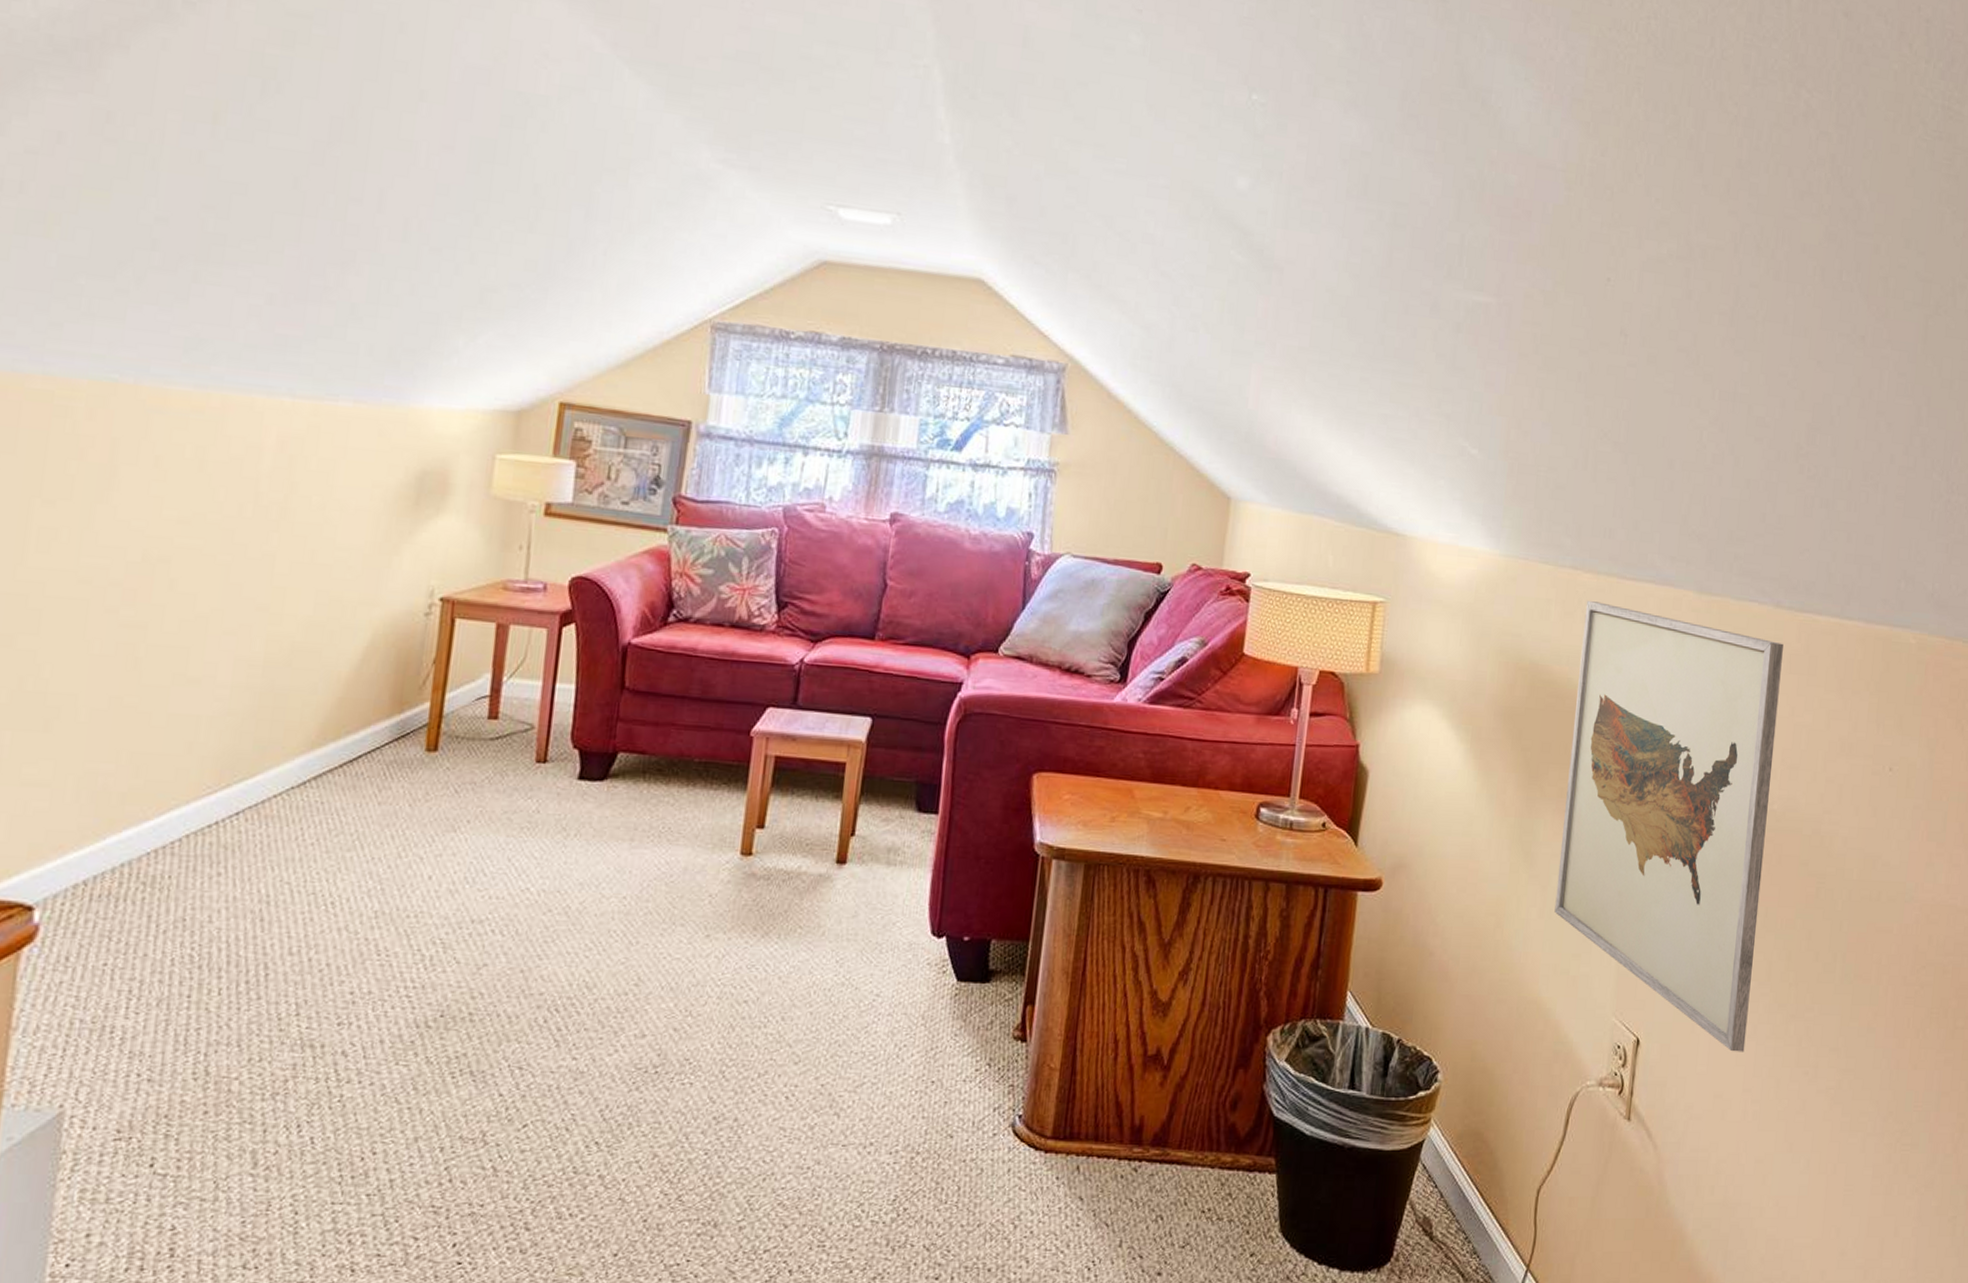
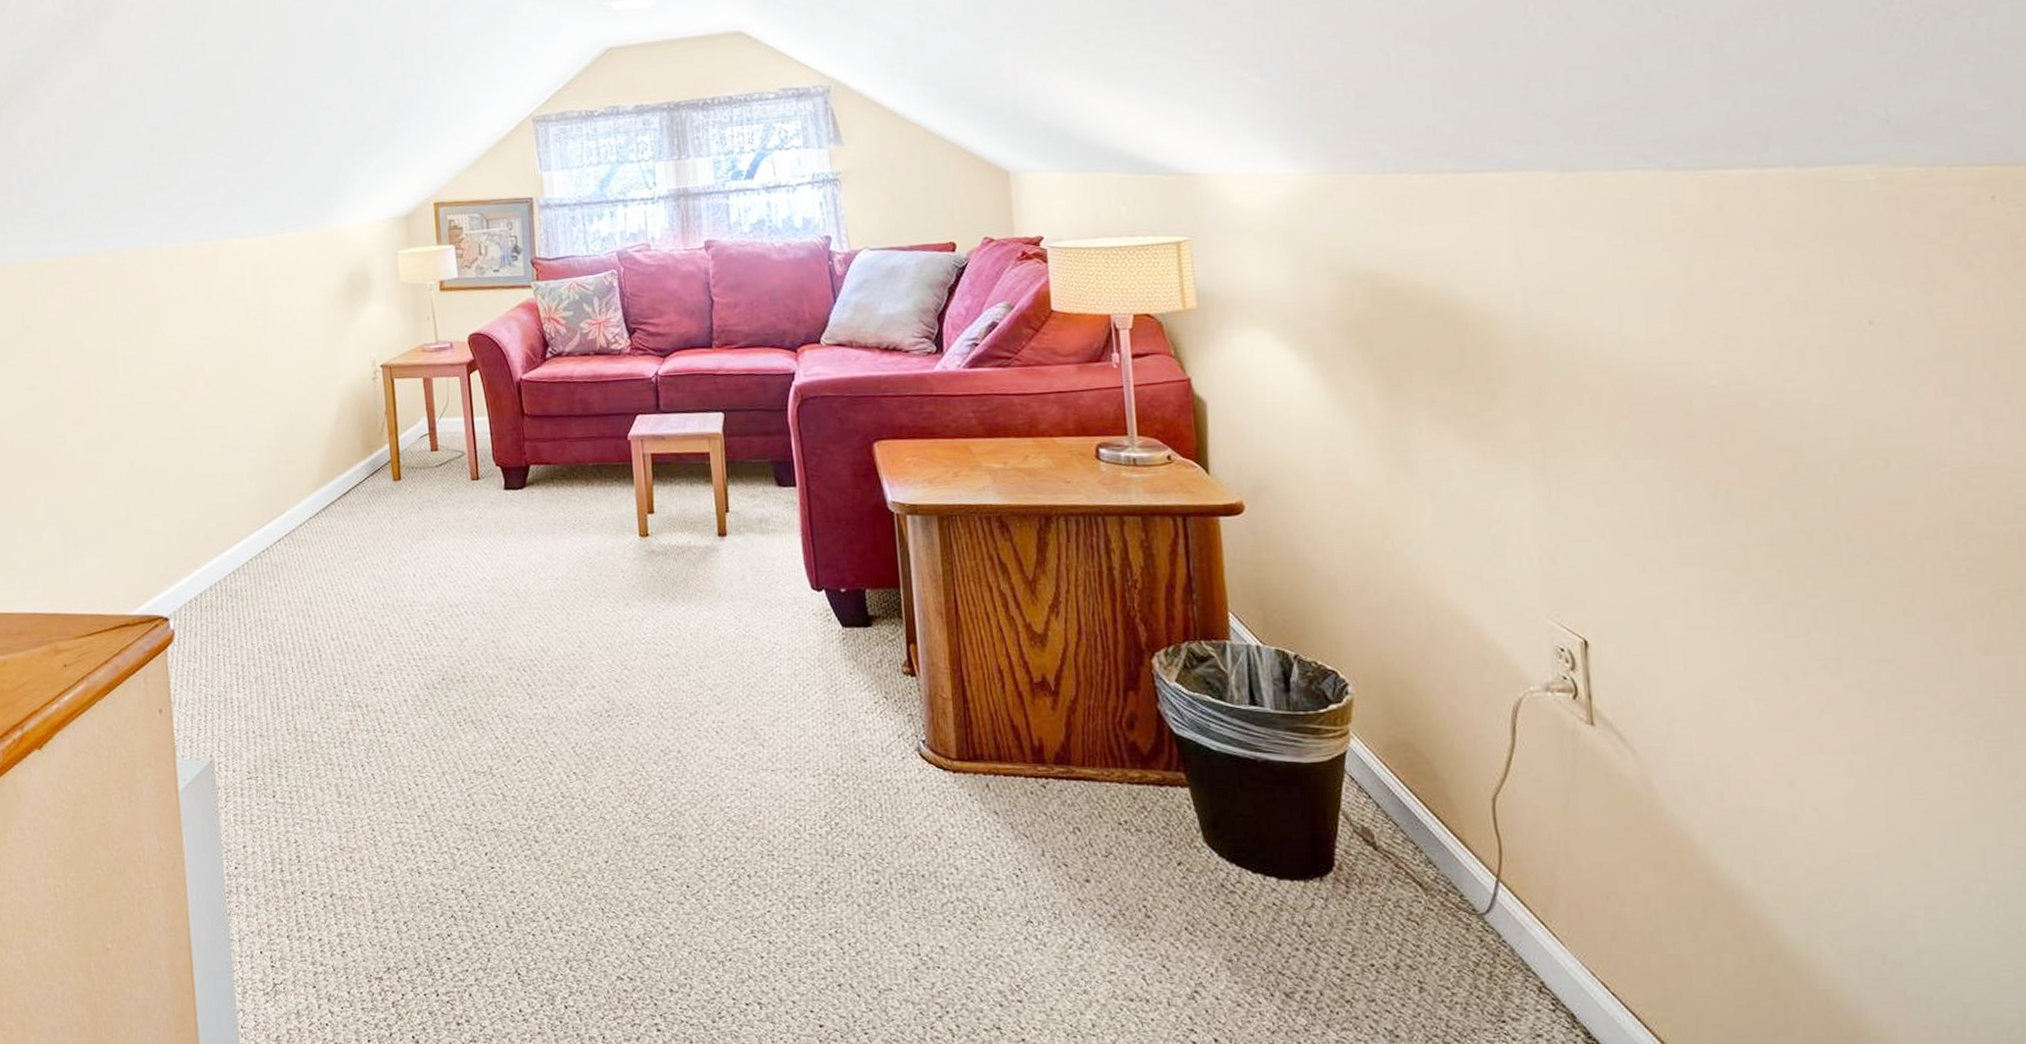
wall art: present [1554,601,1784,1052] -> none [1420,201,1732,648]

